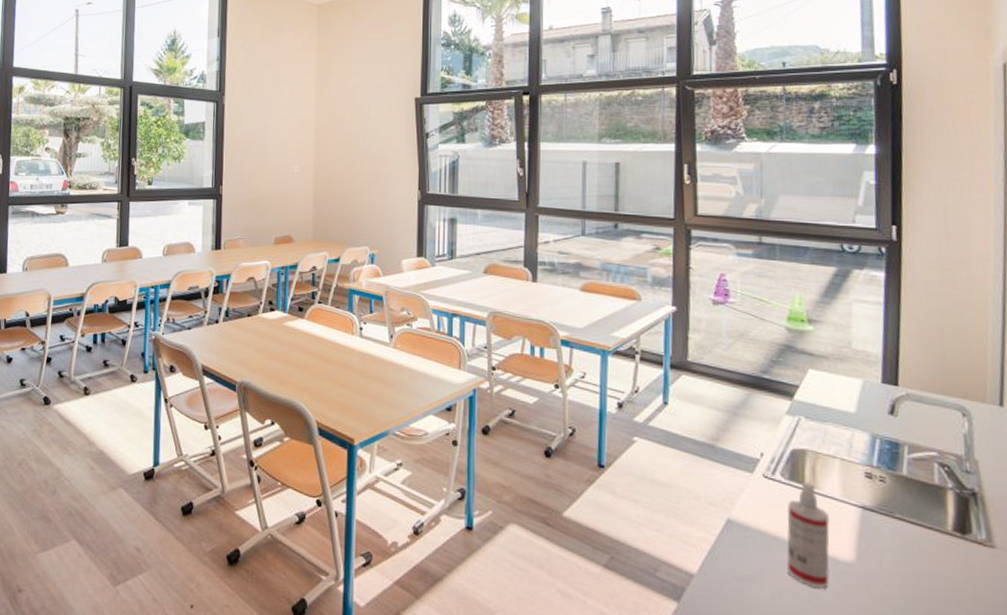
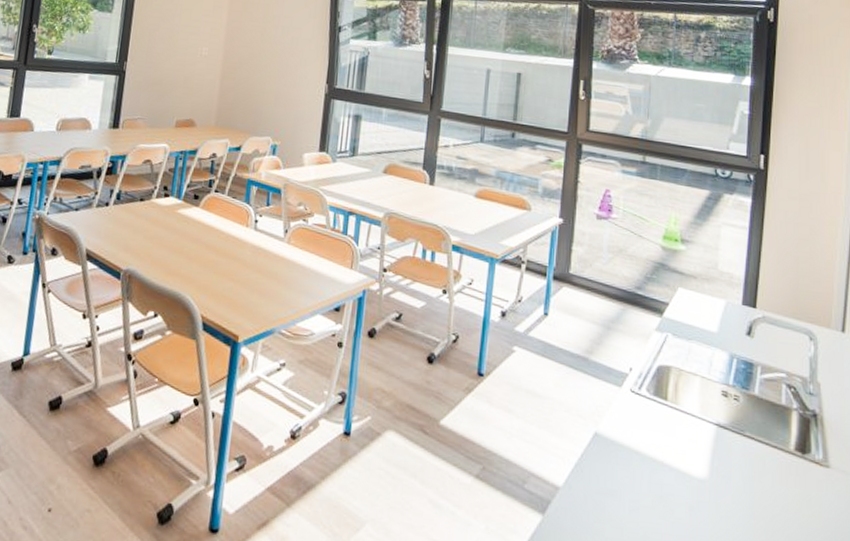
spray bottle: present [786,481,830,588] -> none [645,397,687,504]

